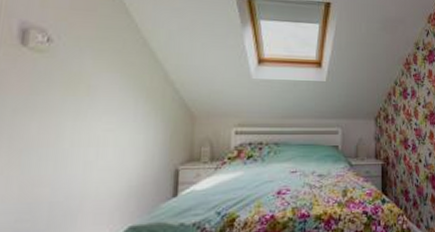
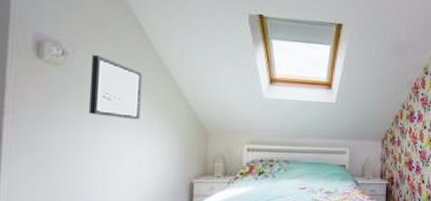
wall art: none [71,40,128,105] -> present [88,54,143,120]

